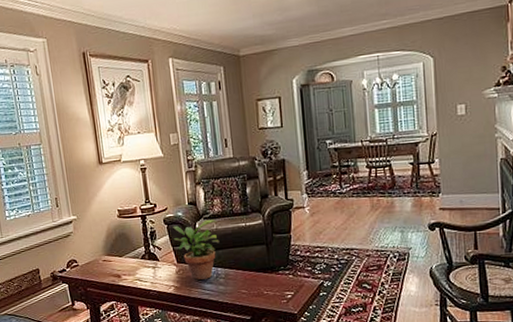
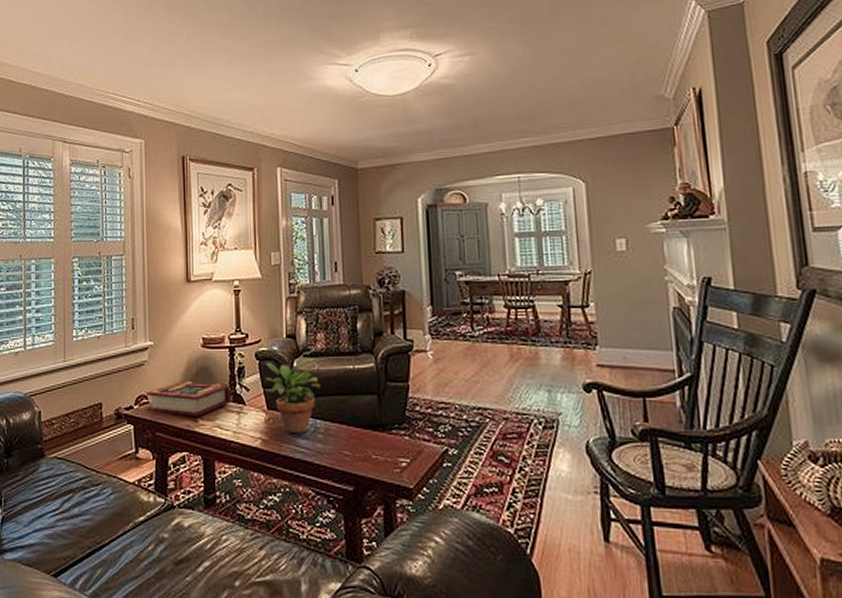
book: none [75,245,147,274] -> present [146,381,231,417]

